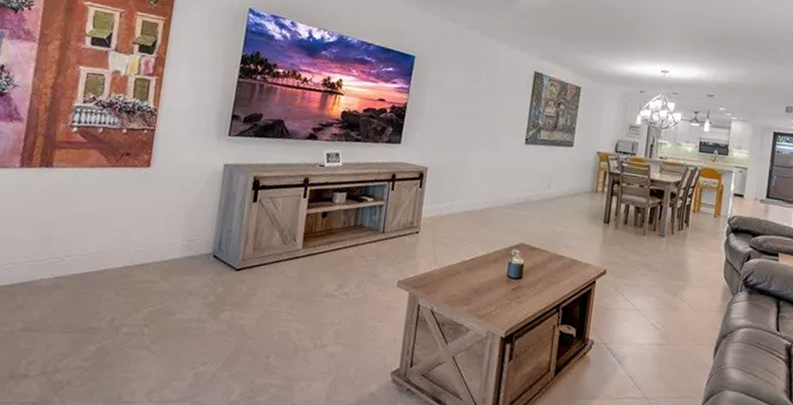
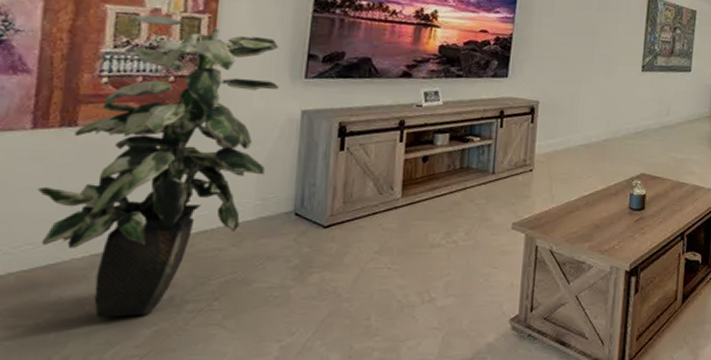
indoor plant: none [20,75,210,333] -> present [37,14,279,318]

